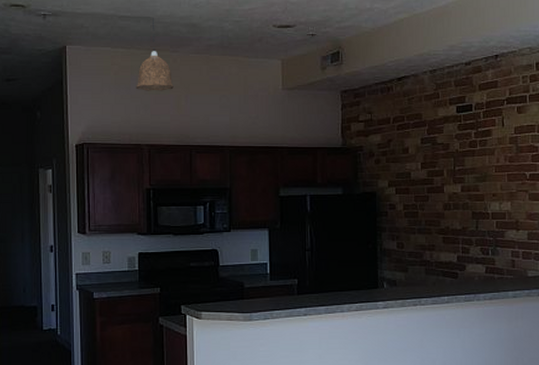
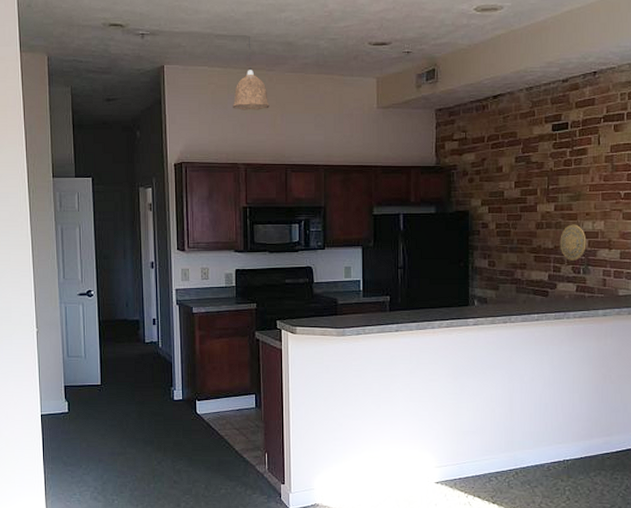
decorative plate: none [467,205,494,242] -> present [560,224,587,261]

